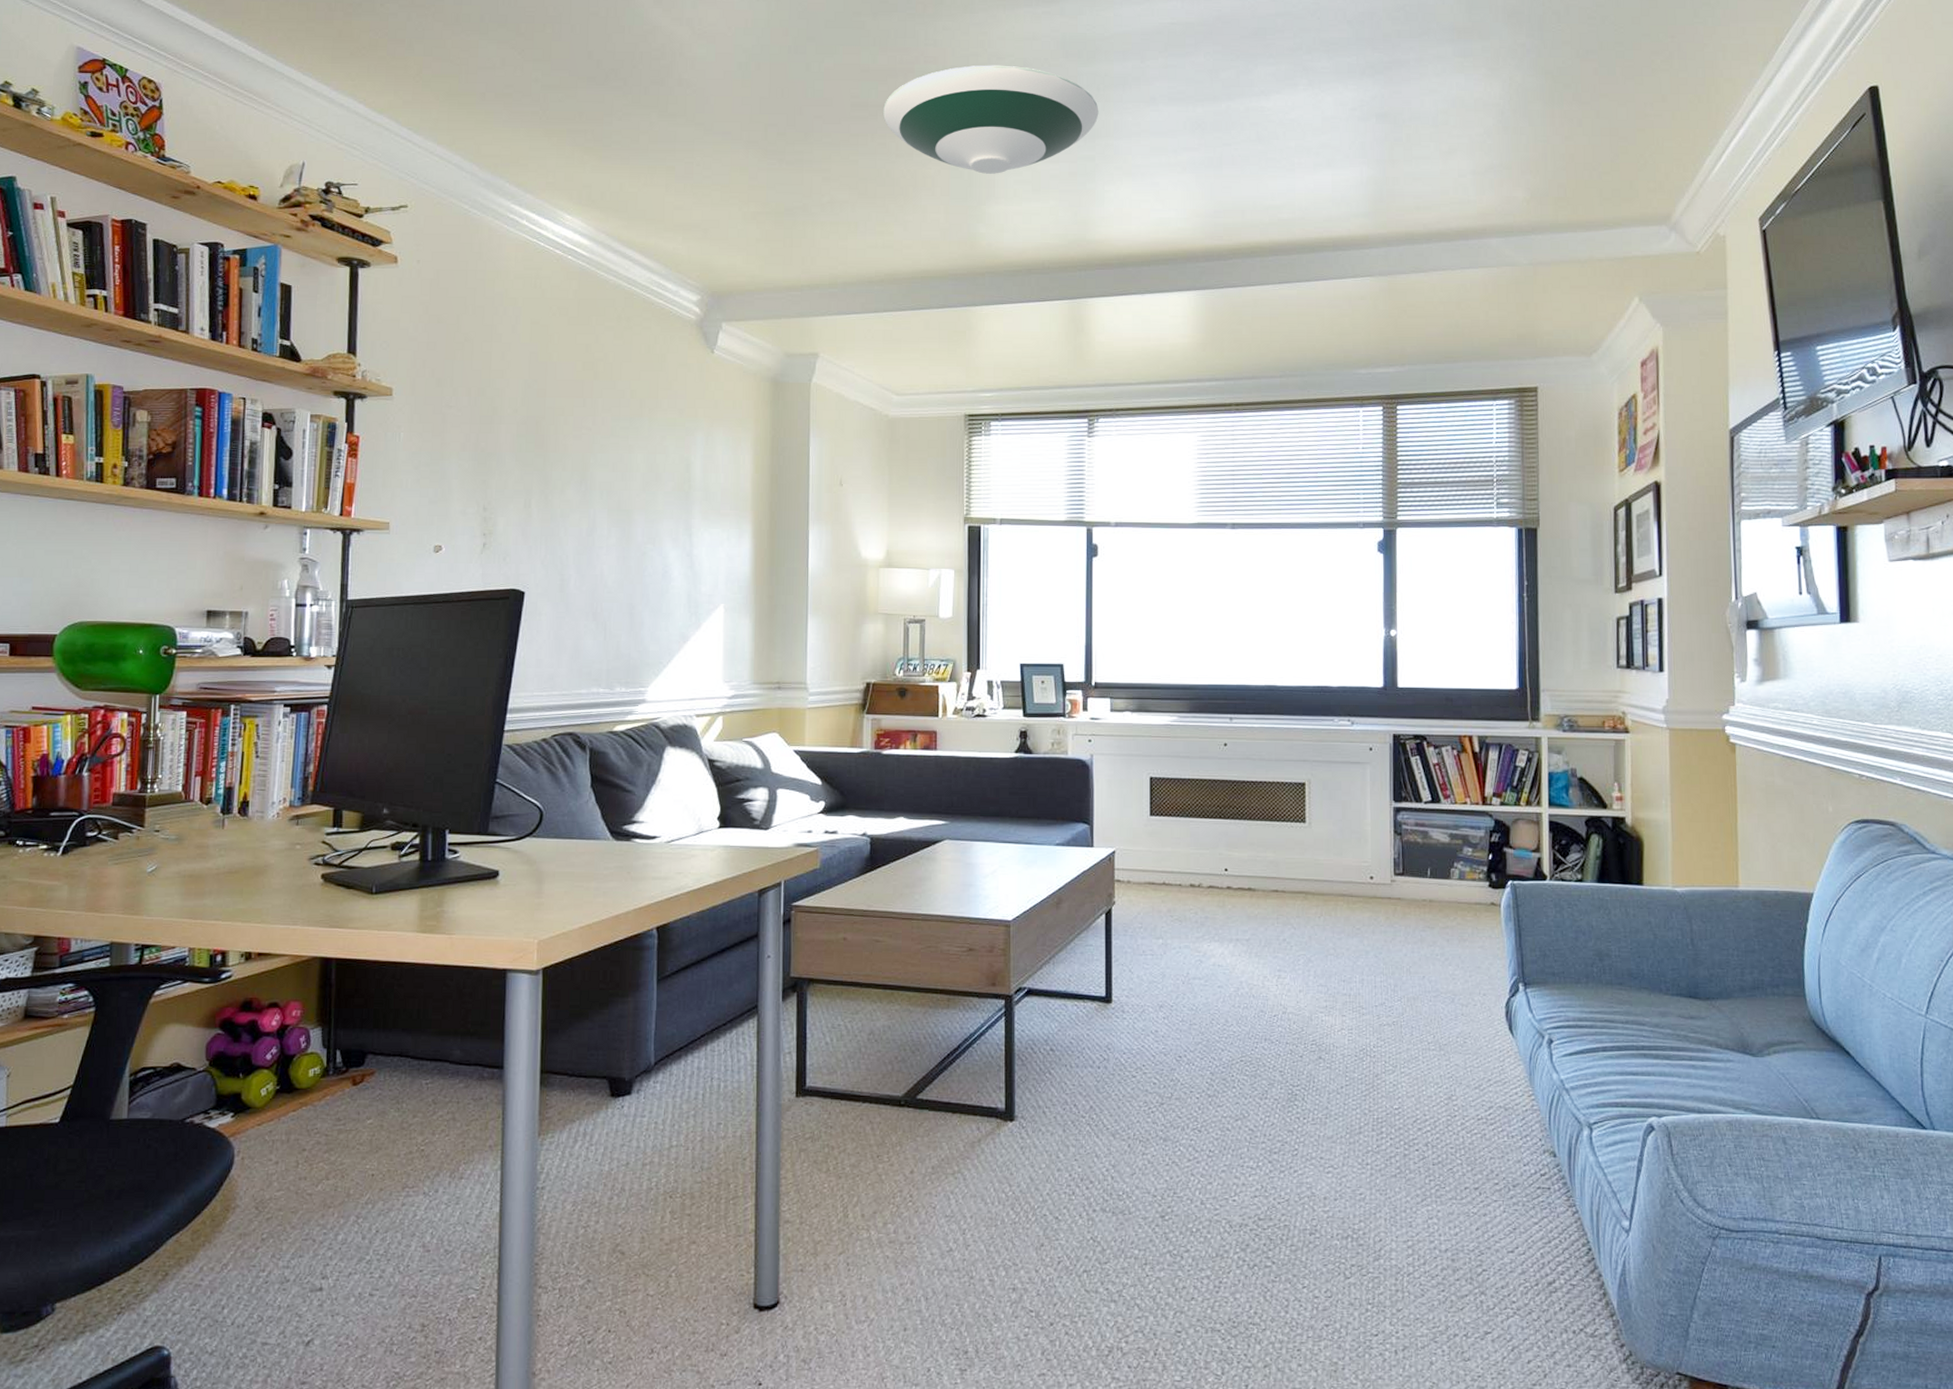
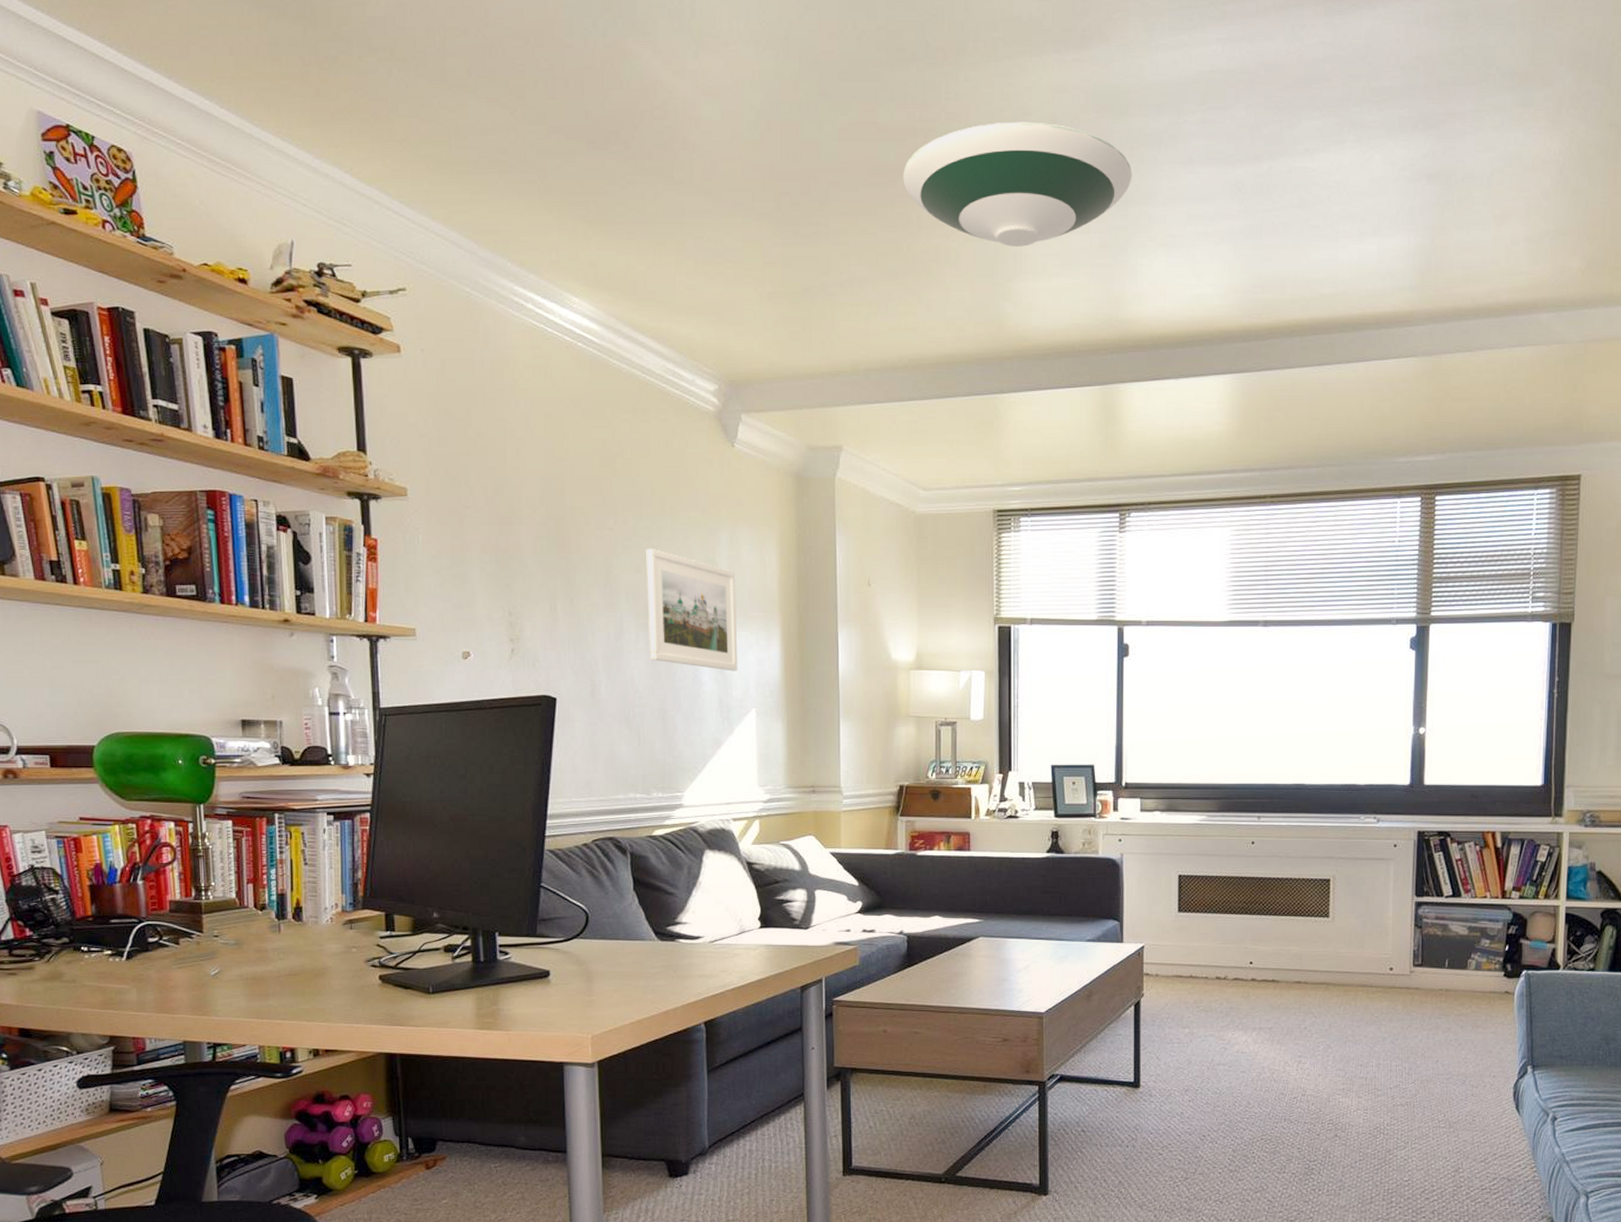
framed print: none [620,447,710,567] -> present [646,548,738,671]

